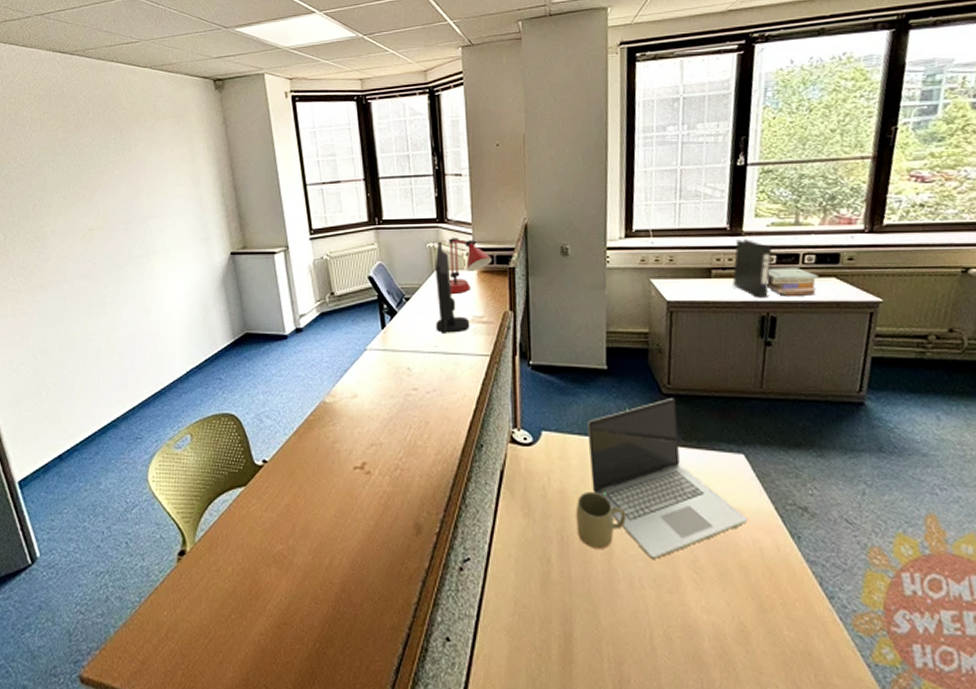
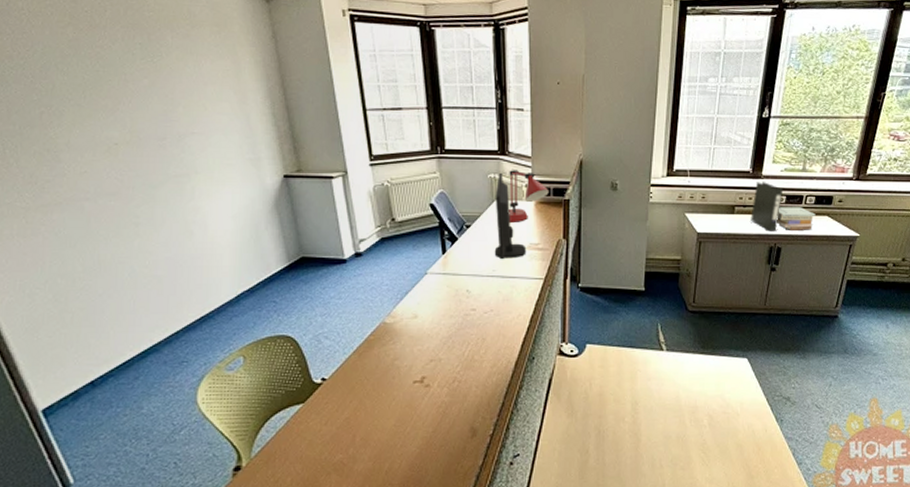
mug: present [575,492,626,549] -> none [611,394,652,439]
laptop: present [587,399,748,560] -> none [625,315,746,445]

